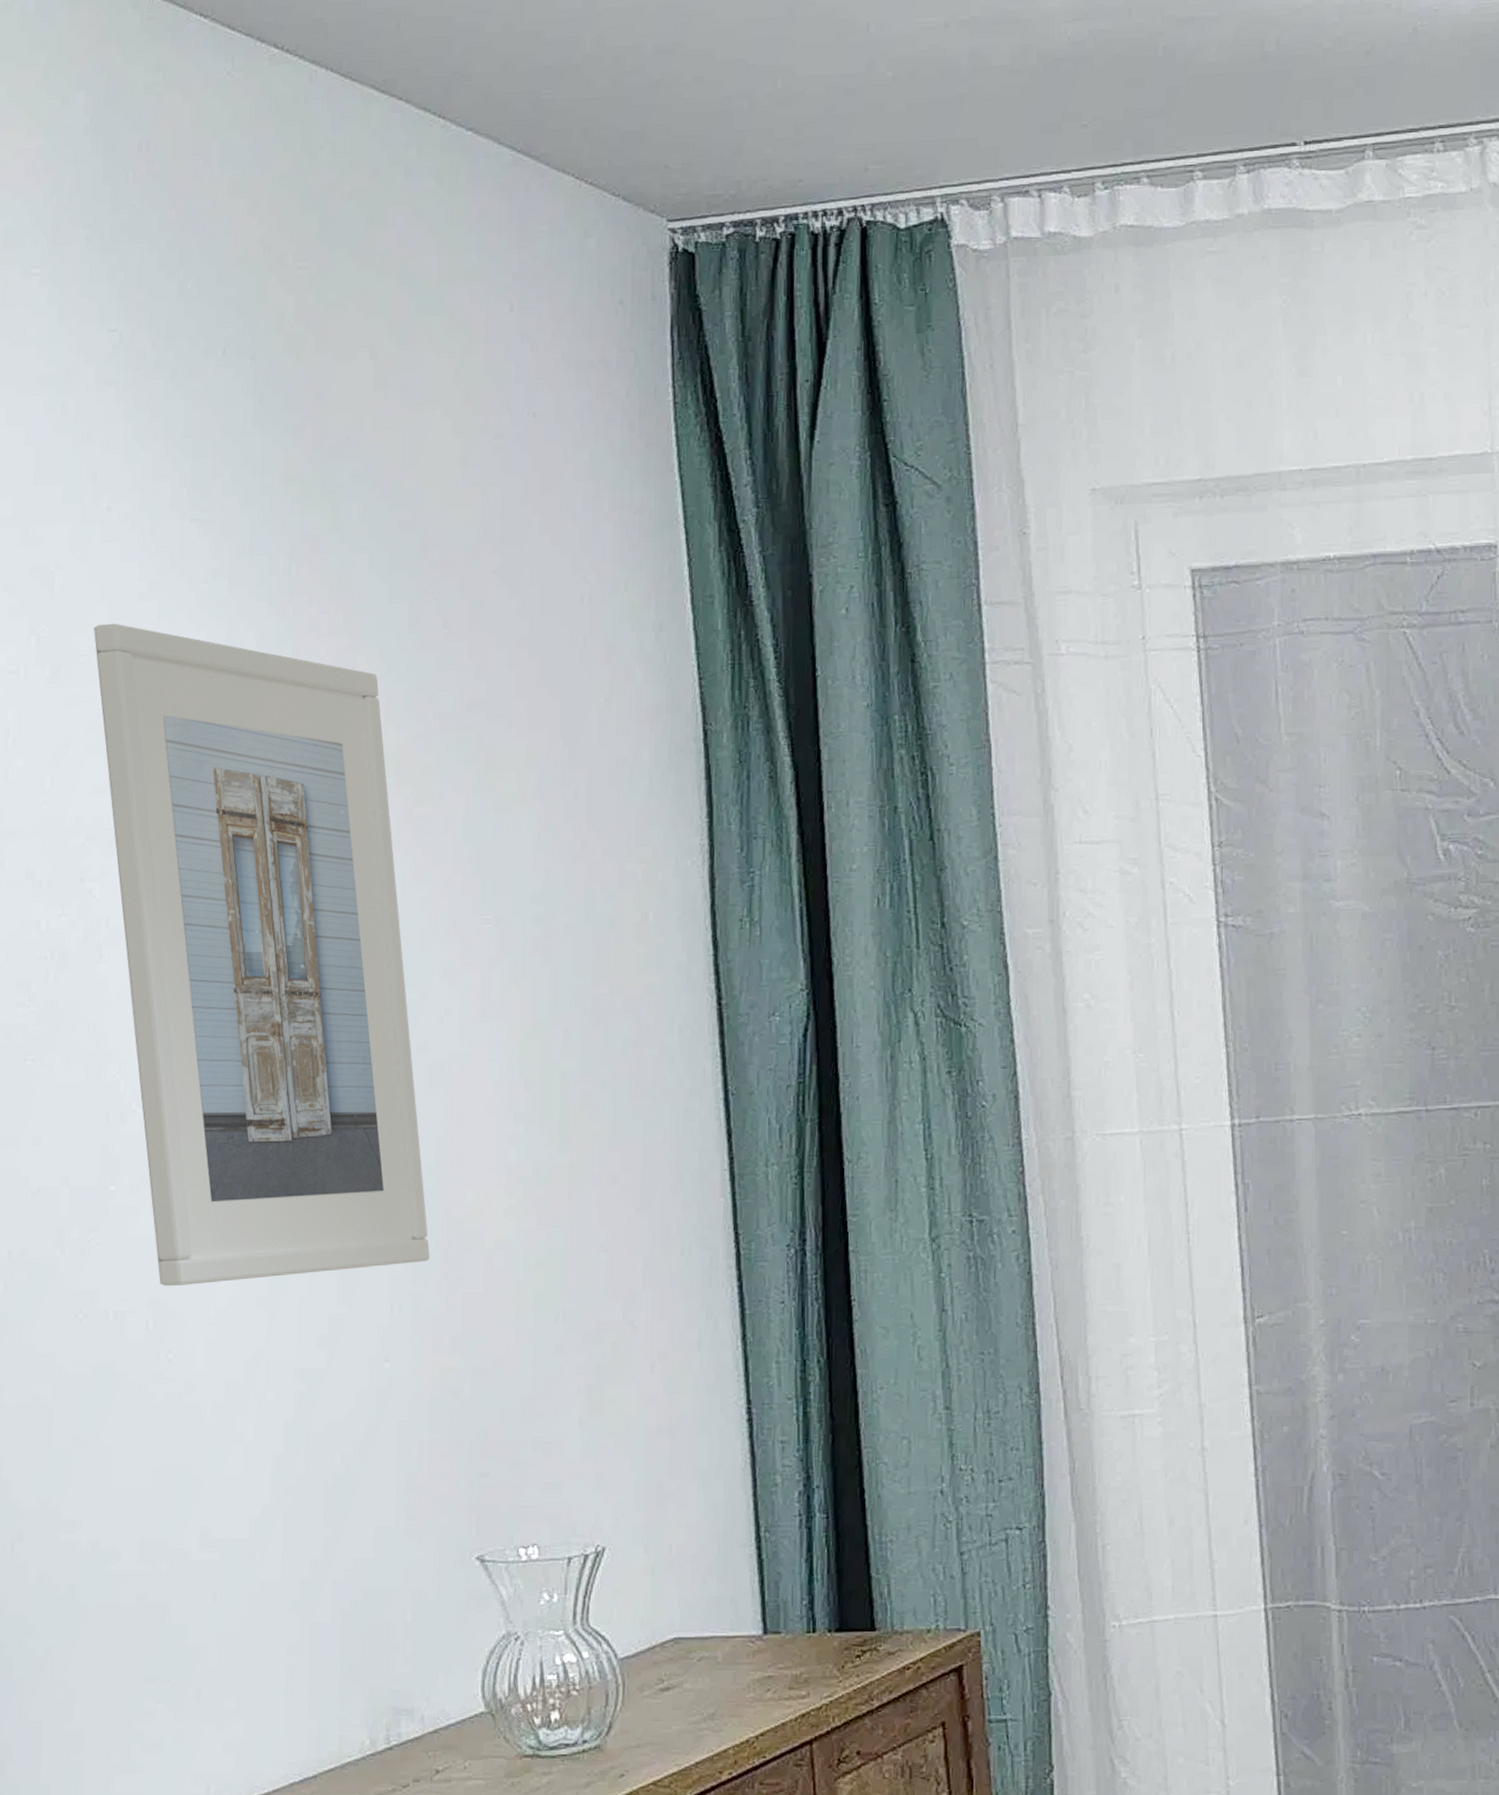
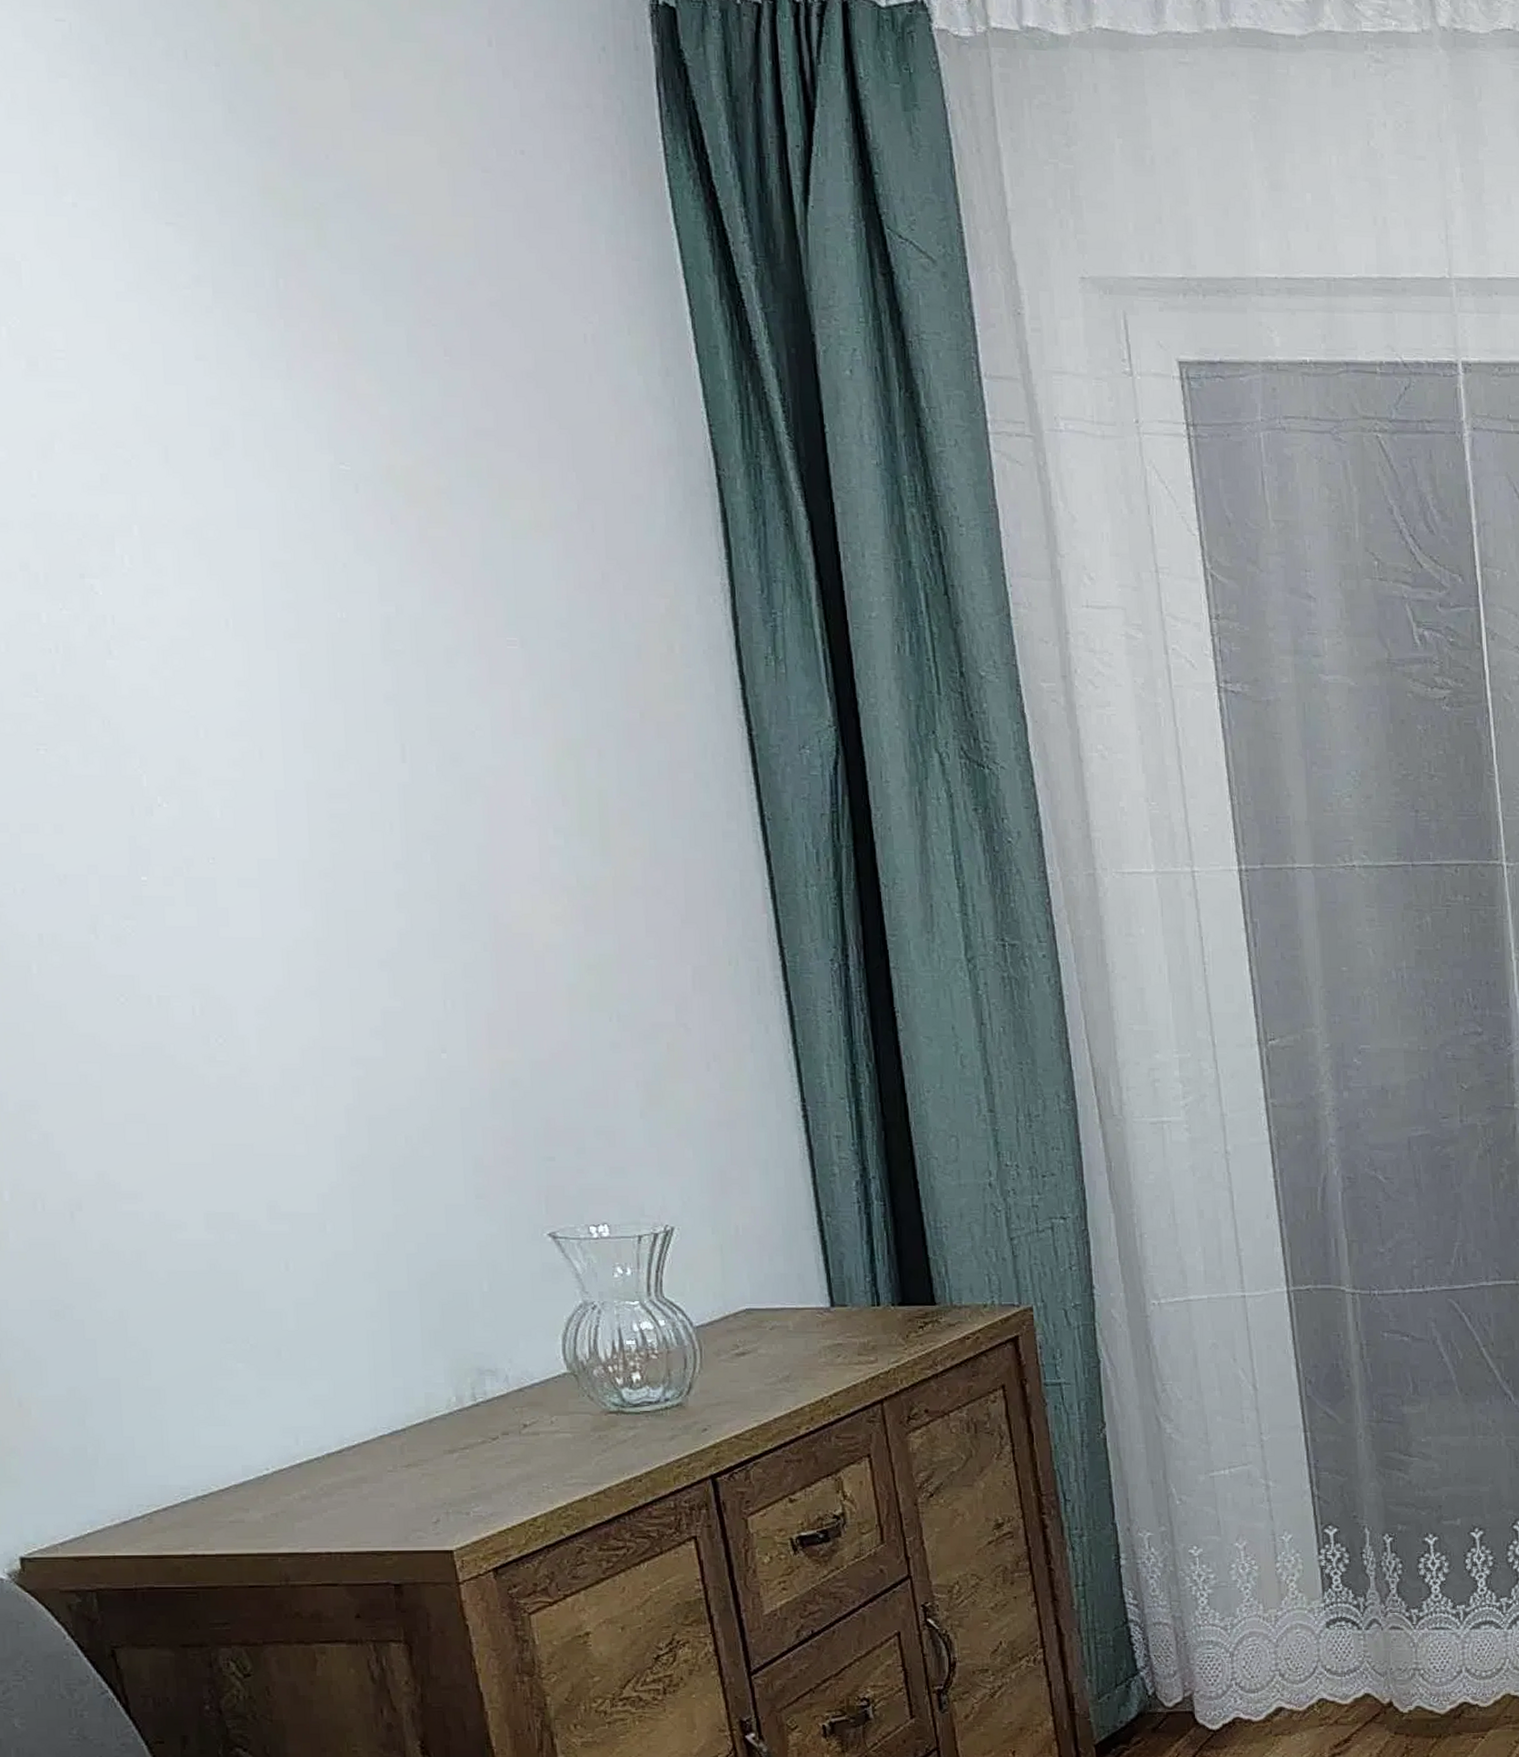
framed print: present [94,623,430,1287] -> none [70,320,480,975]

